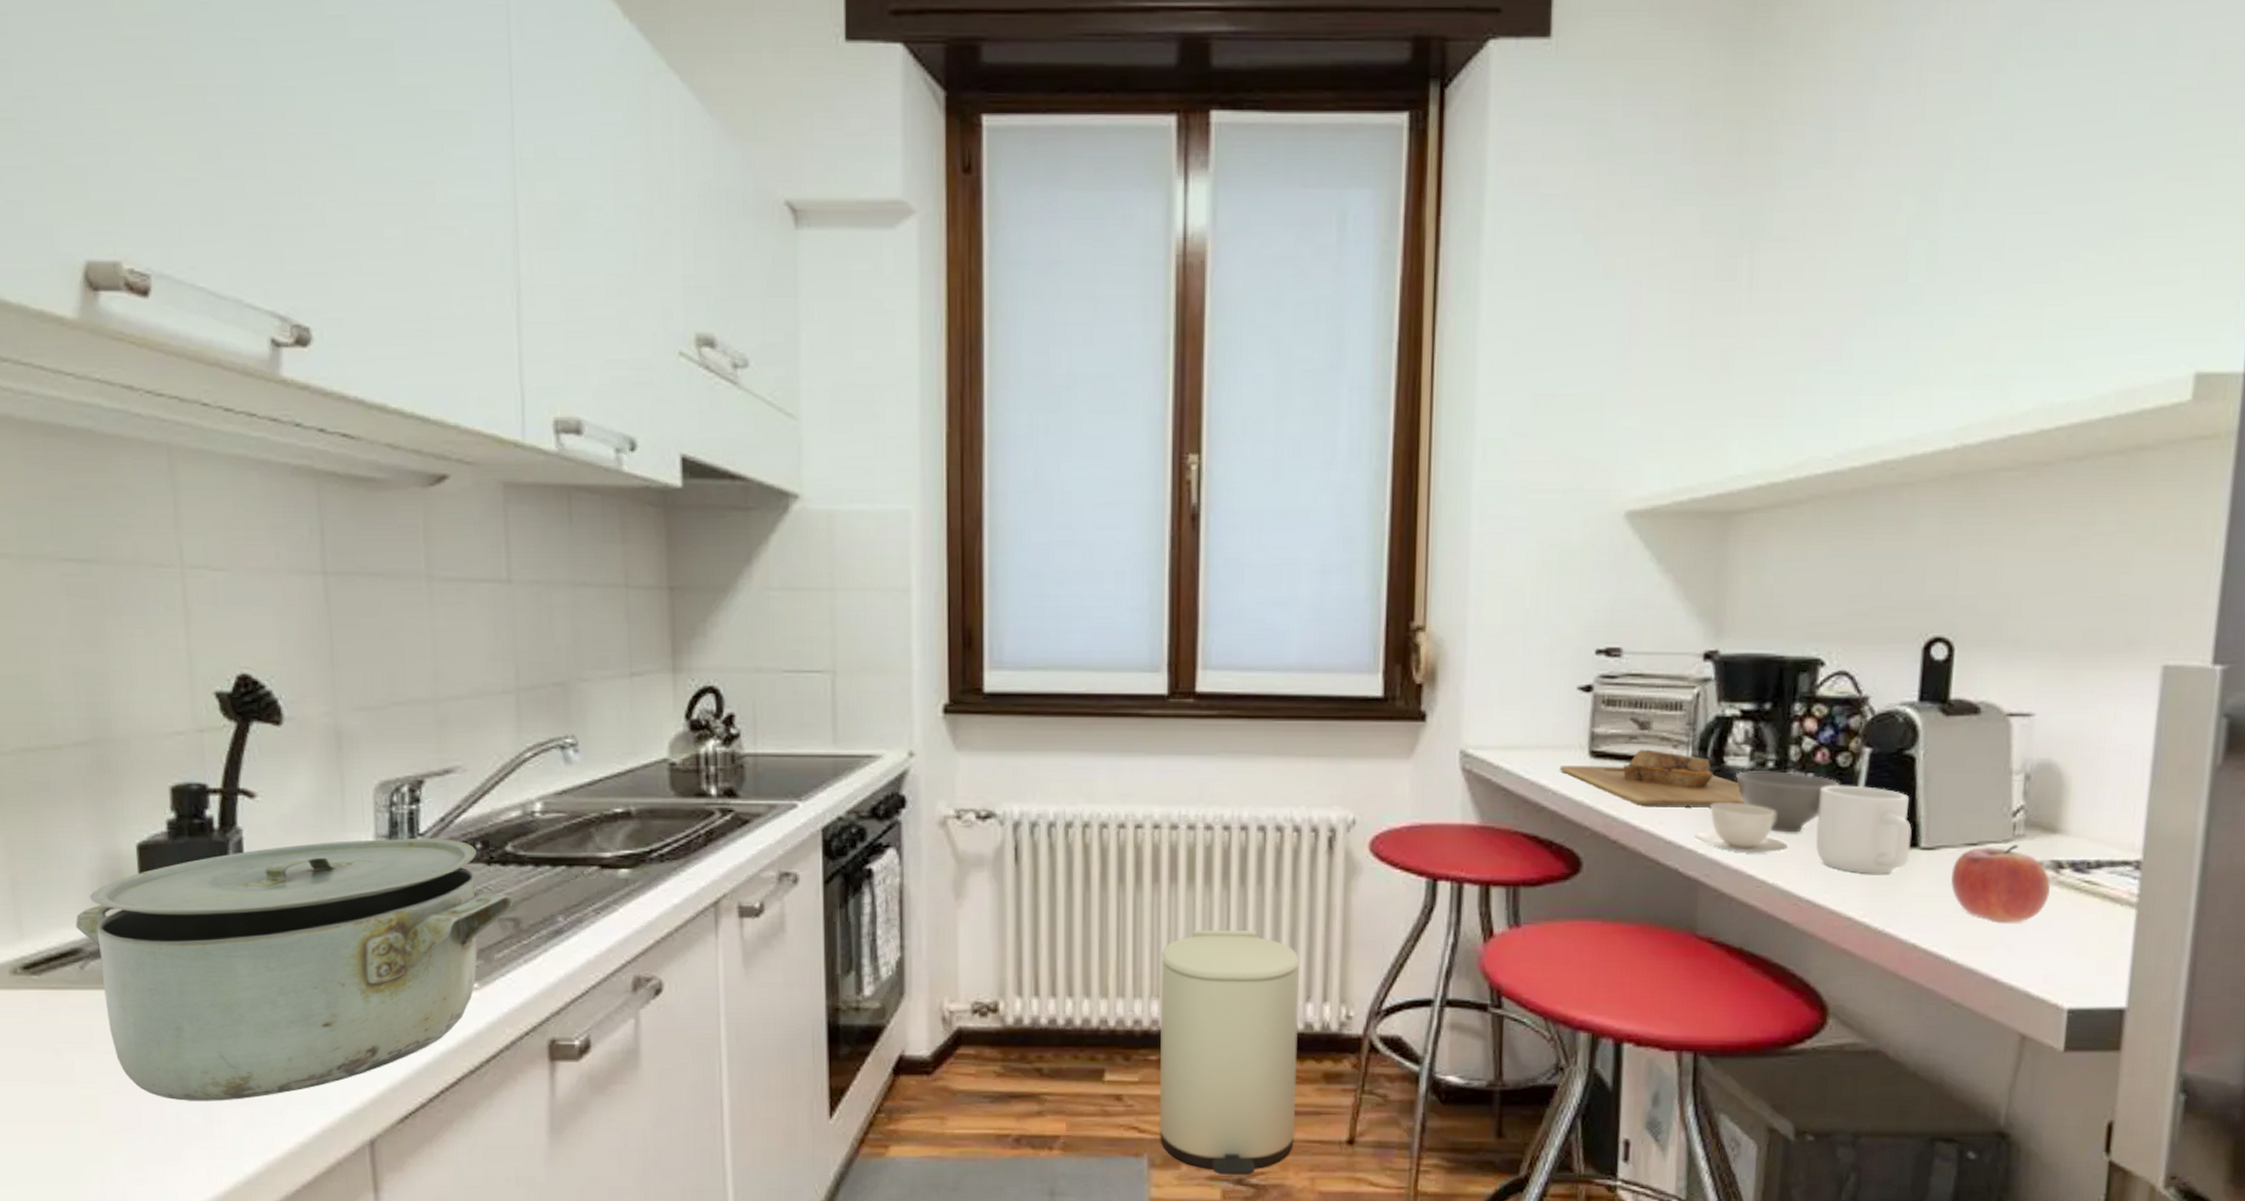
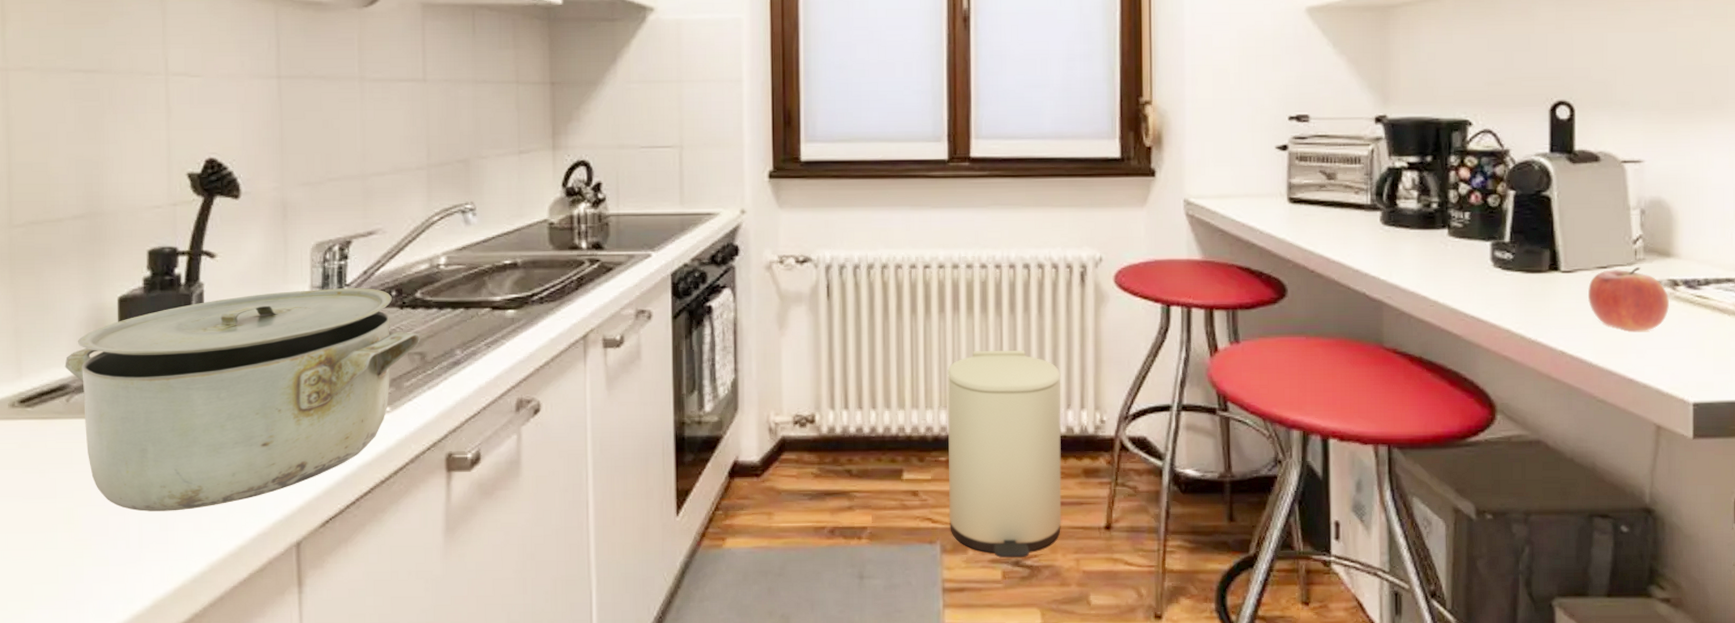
cutting board: present [1559,749,1746,806] -> none [1265,195,1417,241]
teacup: present [1694,802,1788,852] -> none [1377,237,1453,278]
bowl: present [1735,771,1841,833] -> none [1406,211,1492,261]
mug: present [1815,785,1912,874] -> none [1475,221,1553,293]

